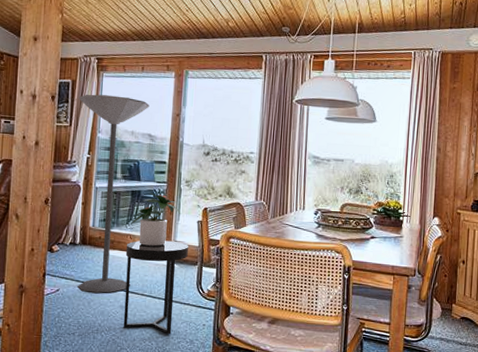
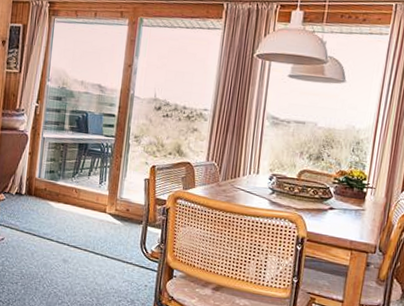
floor lamp: present [77,94,150,293] -> none [22,40,101,246]
side table: present [123,240,188,335] -> none [65,195,134,293]
potted plant: present [131,193,181,247] -> none [76,146,128,203]

